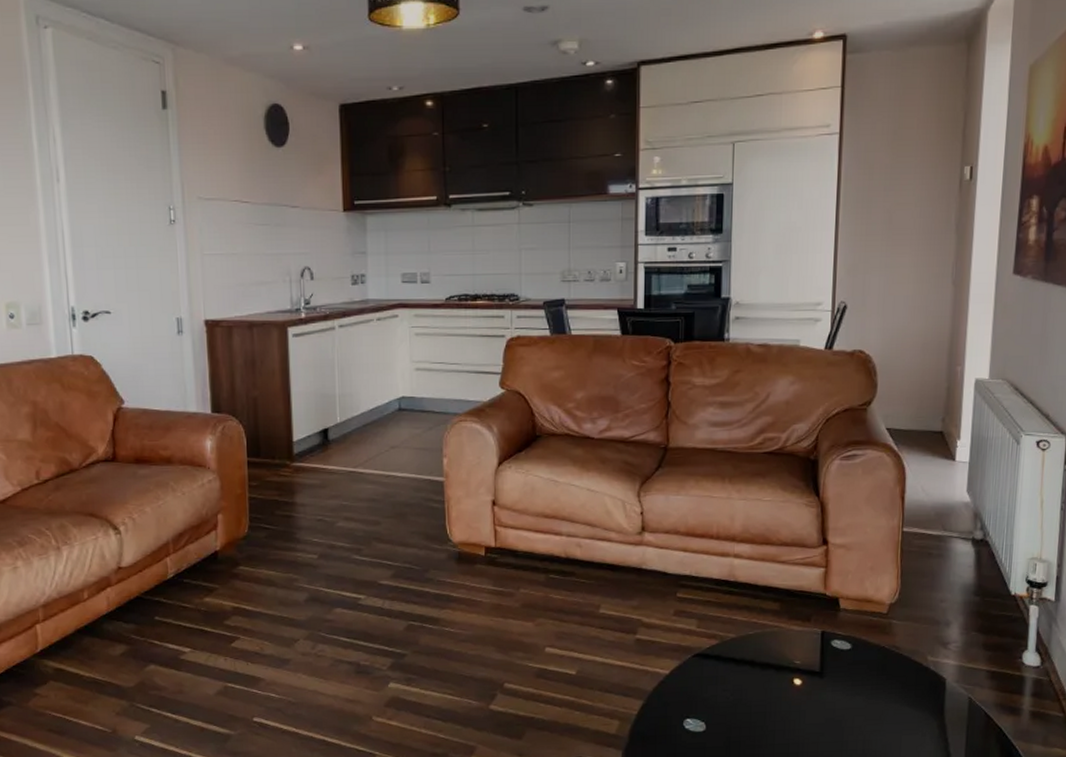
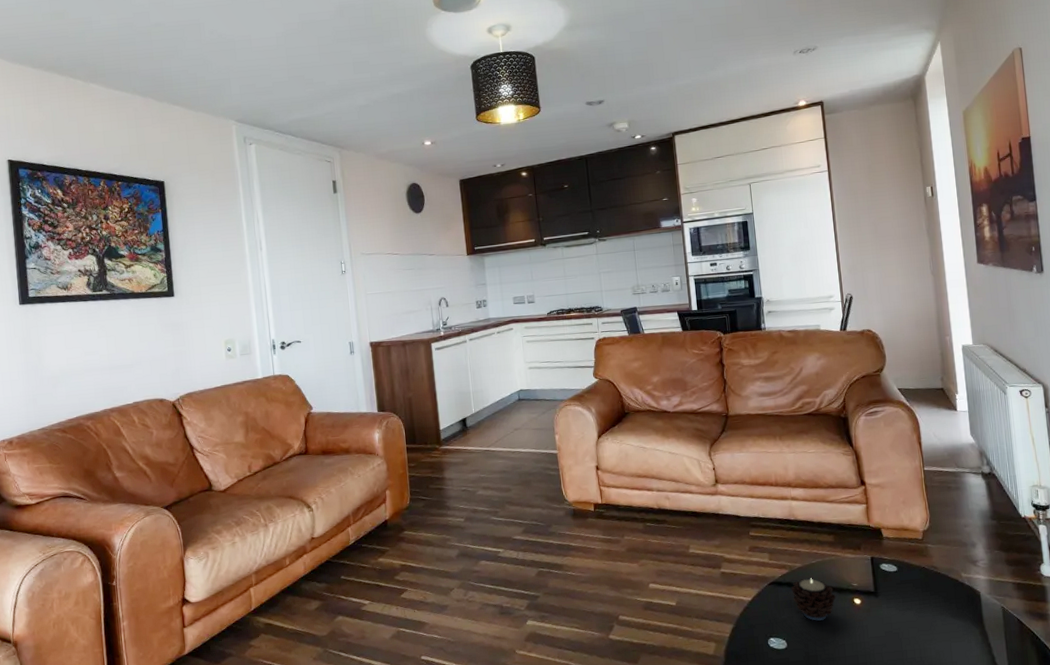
candle: none [718,652,773,702] -> present [790,578,836,621]

